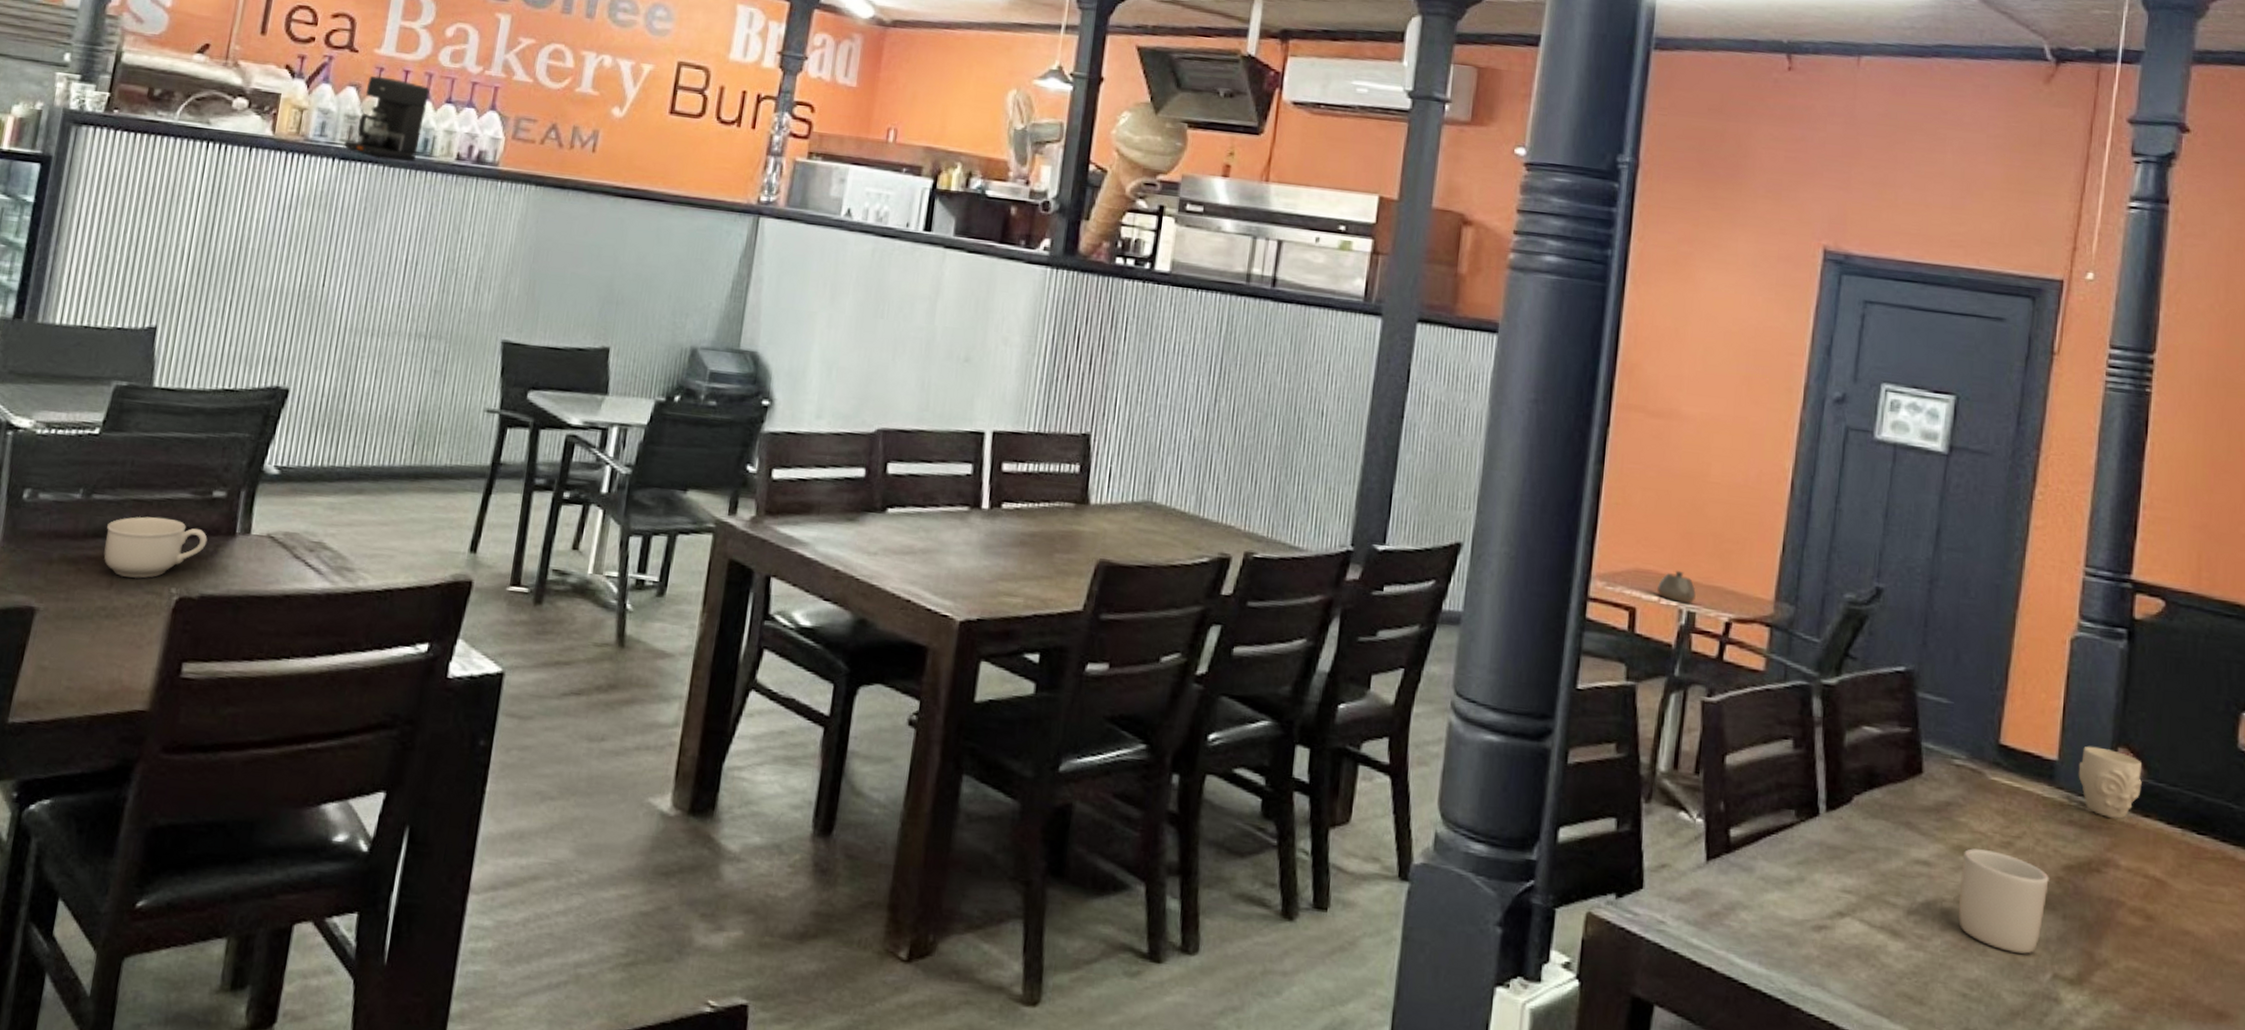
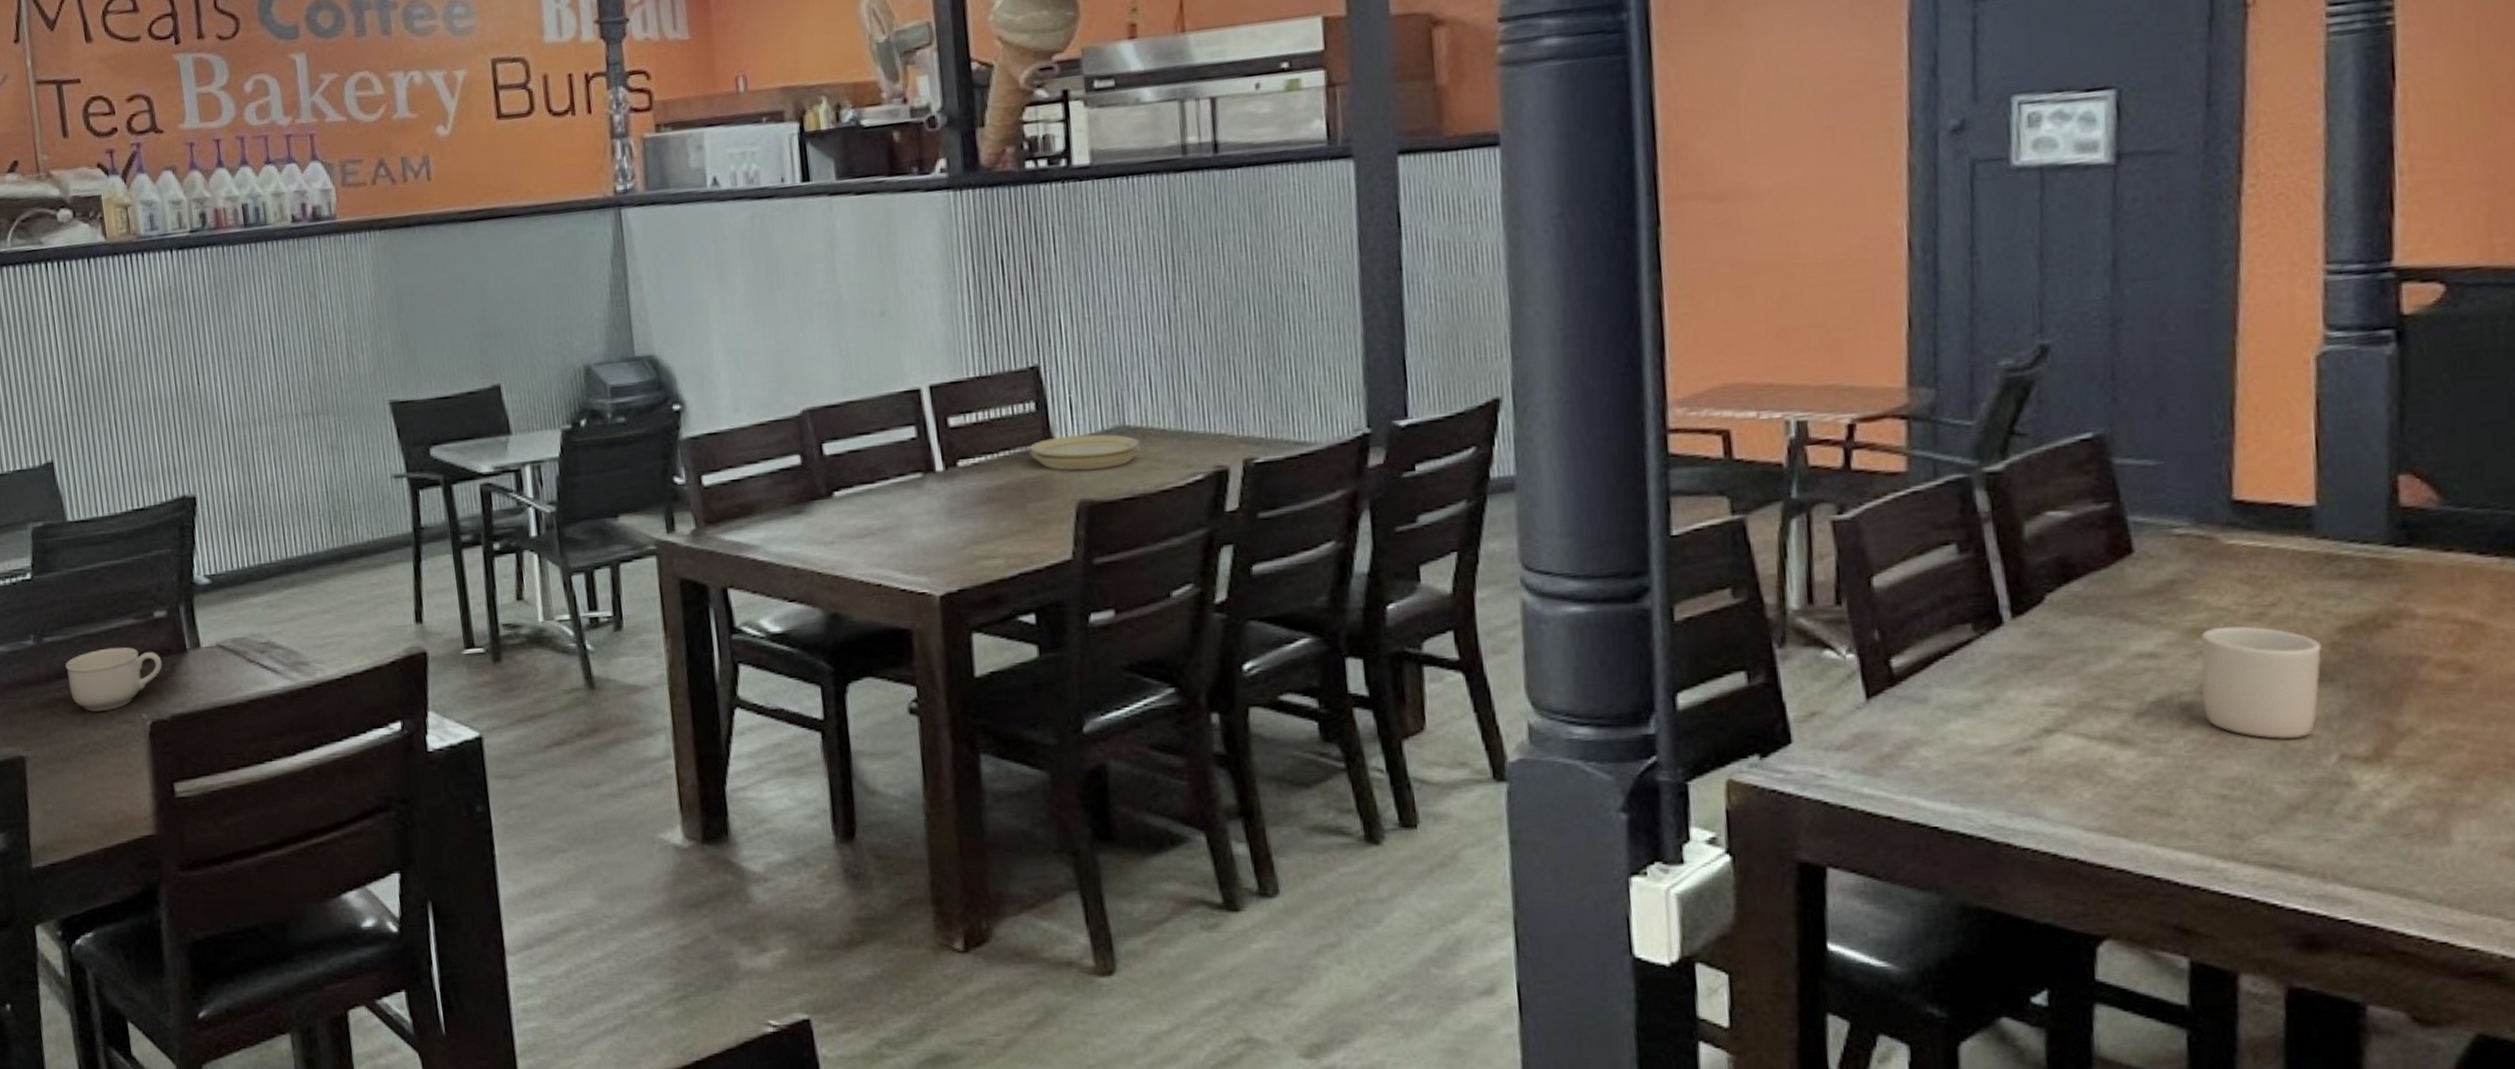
coffee maker: present [343,76,430,162] -> none [176,150,252,240]
plate: none [1065,499,1162,537] -> present [1029,434,1141,471]
sugar bowl: present [1657,570,1696,604] -> none [1753,376,1804,414]
cup: present [2078,746,2142,819] -> none [2345,479,2437,561]

